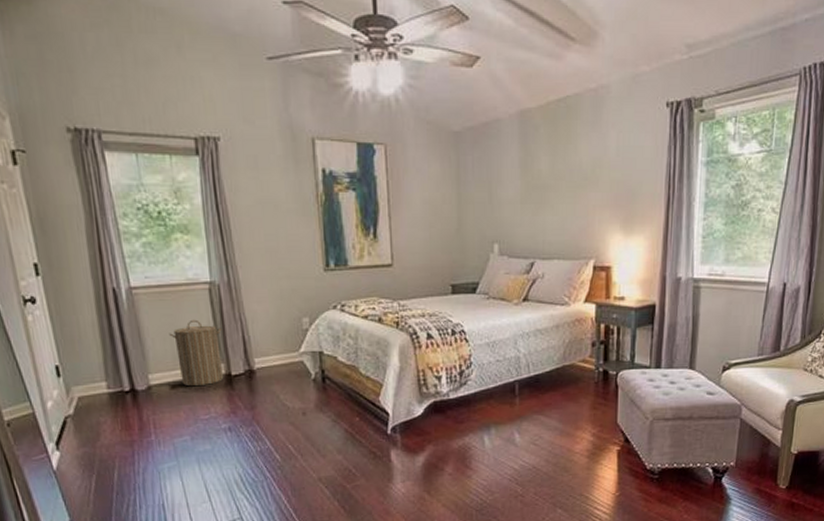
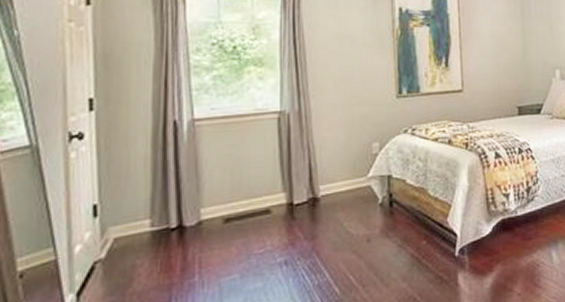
laundry hamper: present [169,319,224,387] -> none [230,149,287,219]

